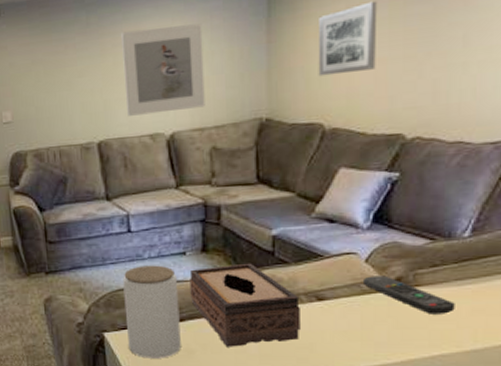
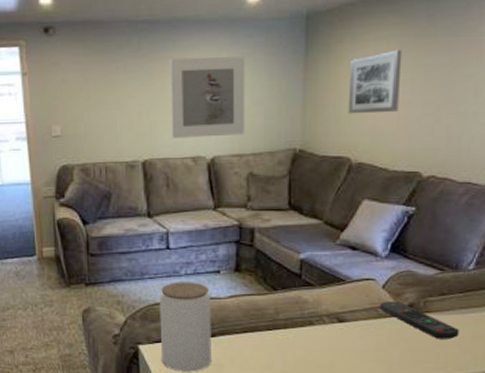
tissue box: present [189,263,300,347] -> none [222,284,322,363]

